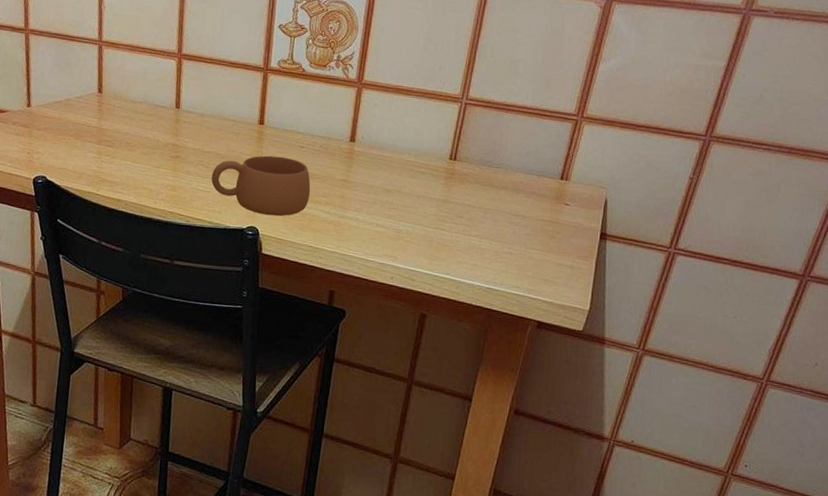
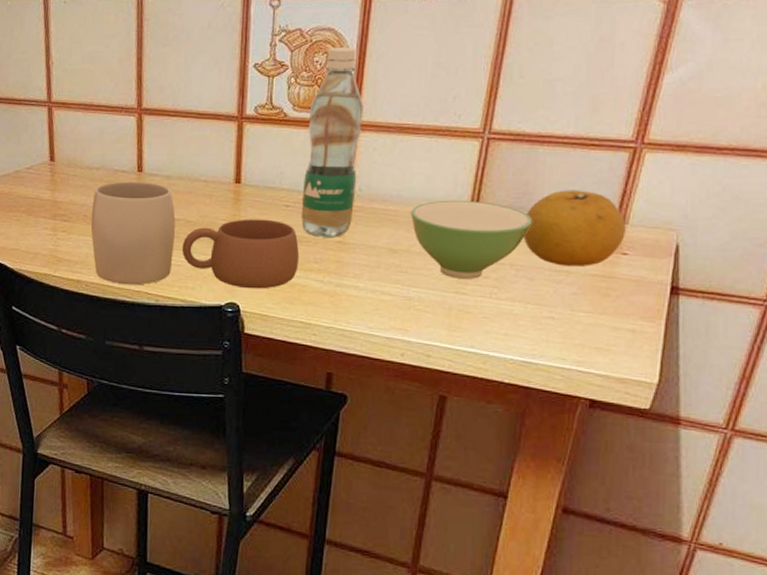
mug: none [132,115,207,207] -> present [90,181,176,285]
bottle: none [313,17,369,176] -> present [301,47,365,238]
bowl: none [402,151,498,218] -> present [411,200,532,279]
fruit: none [490,149,569,213] -> present [523,190,627,266]

